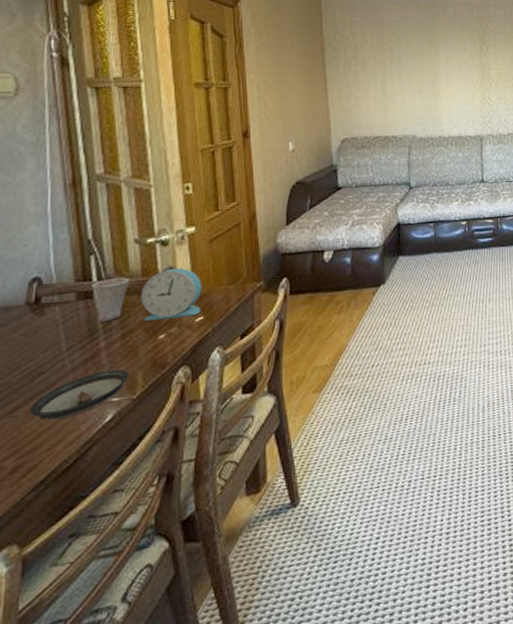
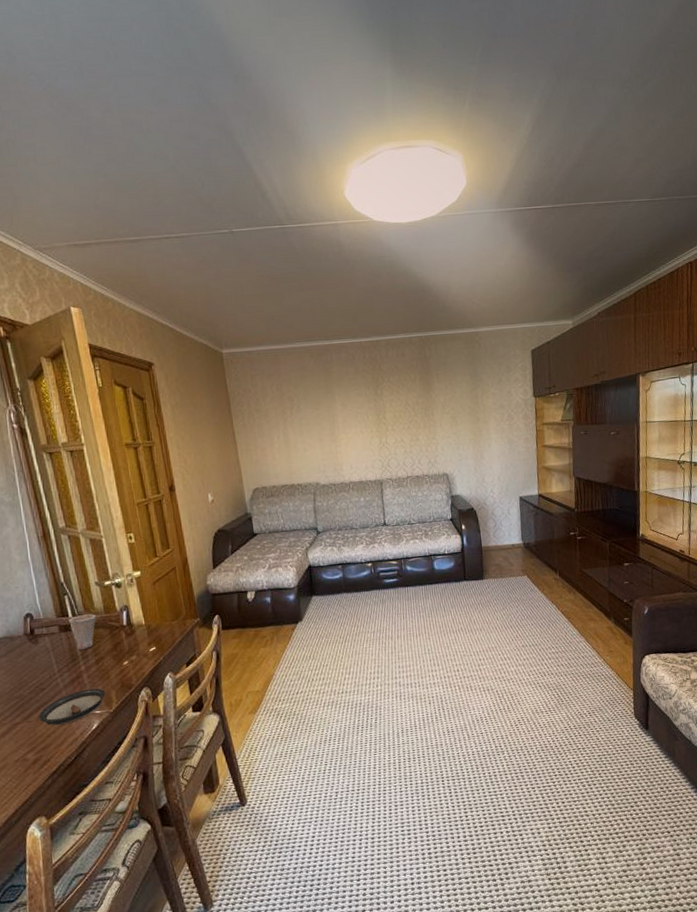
alarm clock: present [140,267,202,321] -> none [105,606,154,650]

